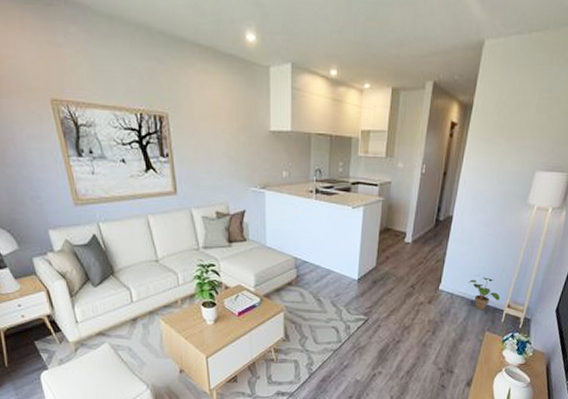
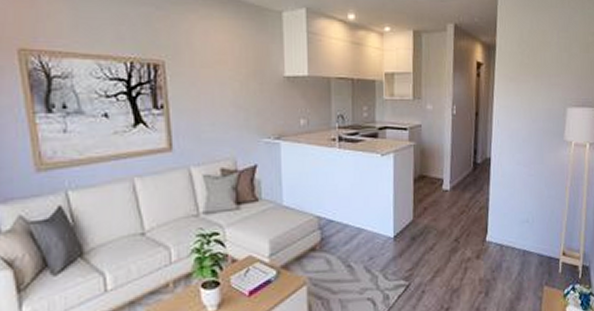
potted plant: present [468,277,501,310] -> none [516,222,554,262]

